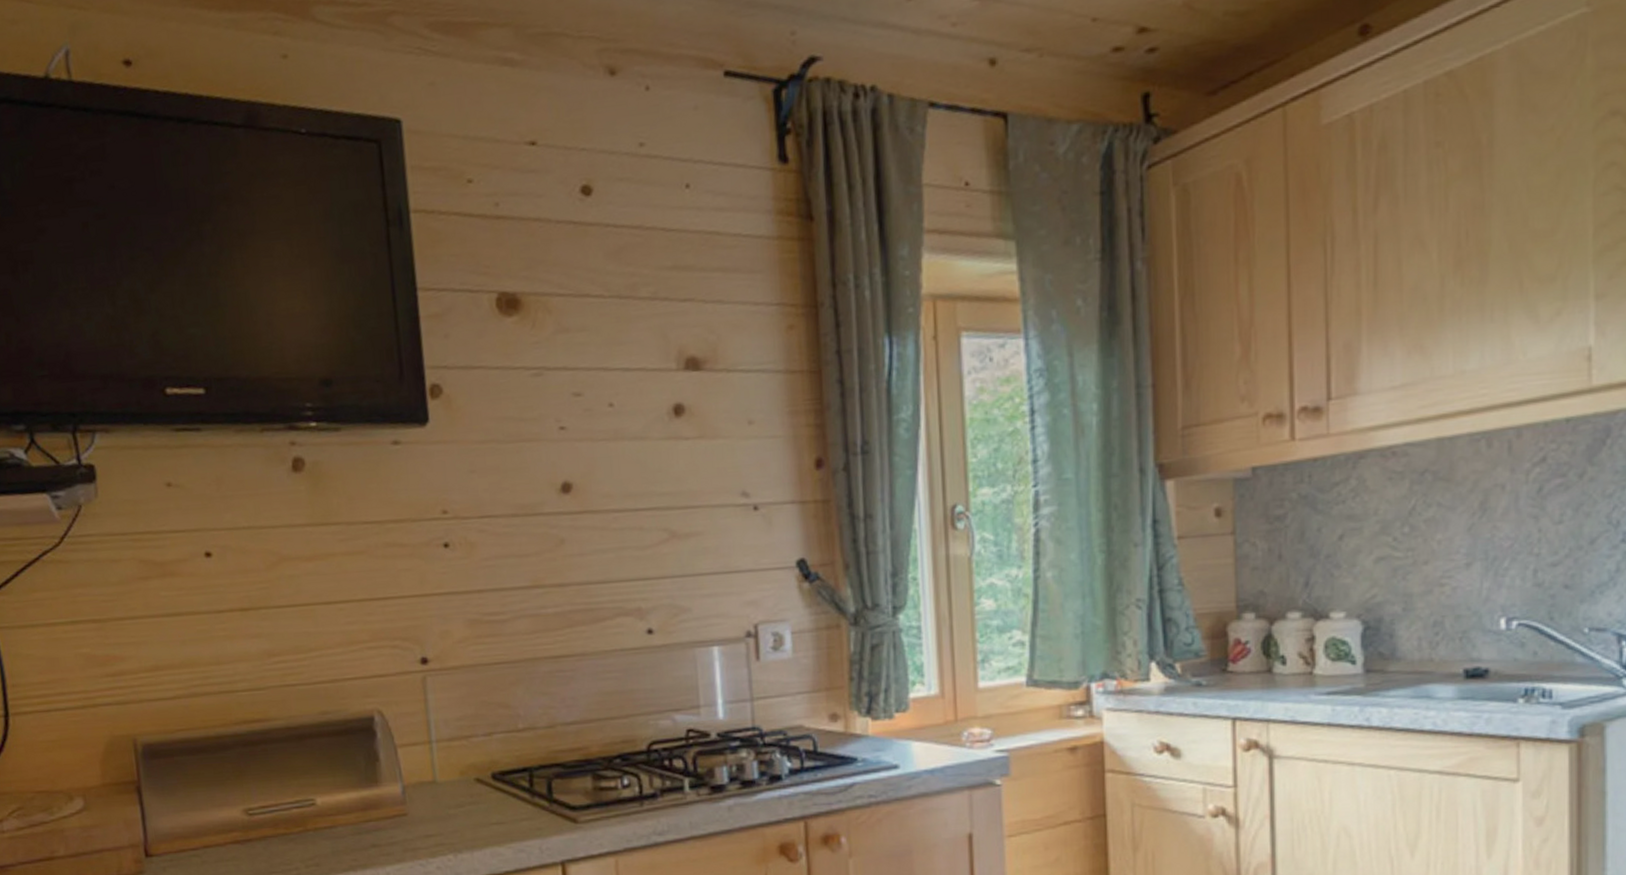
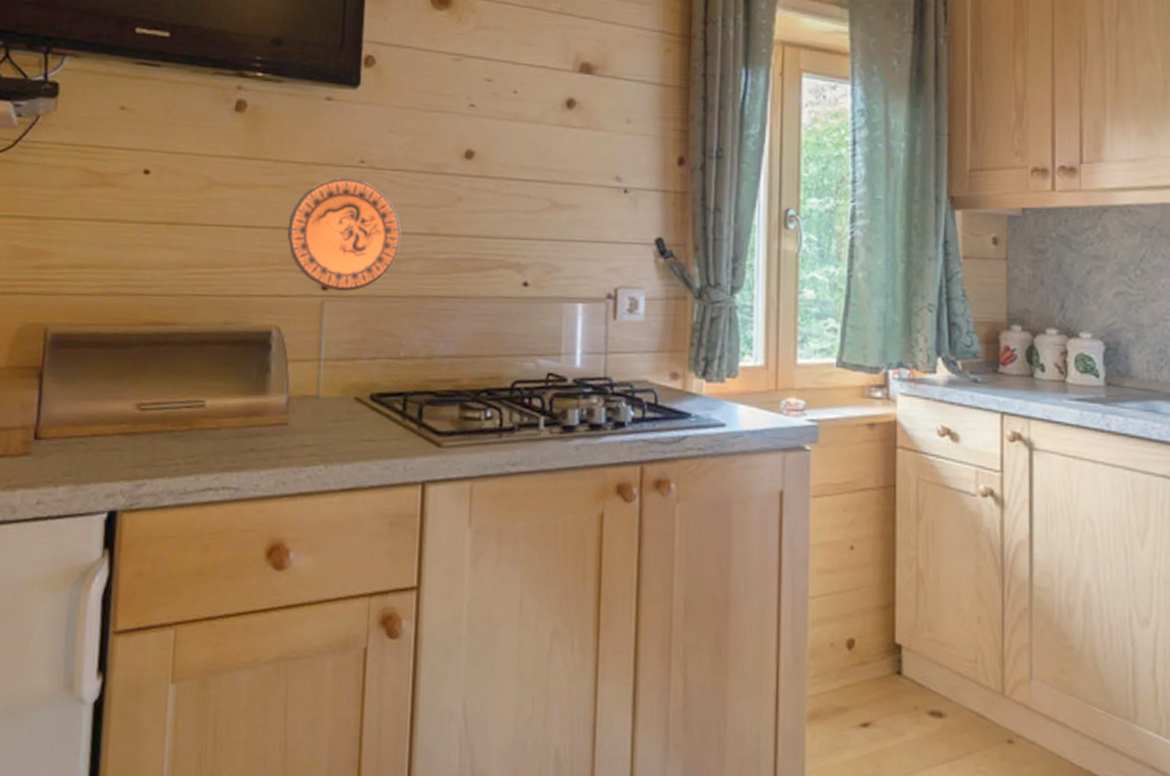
decorative plate: none [372,533,503,664] -> present [287,178,402,291]

